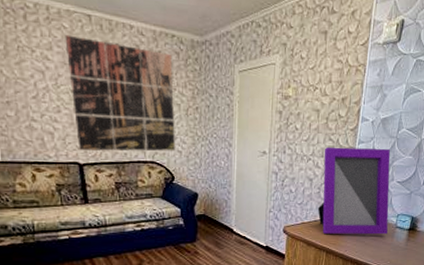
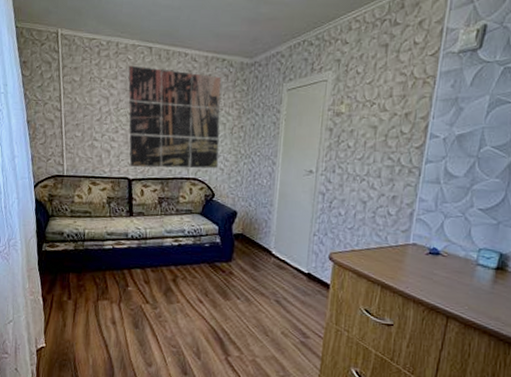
picture frame: present [317,146,391,235] -> none [371,166,469,273]

